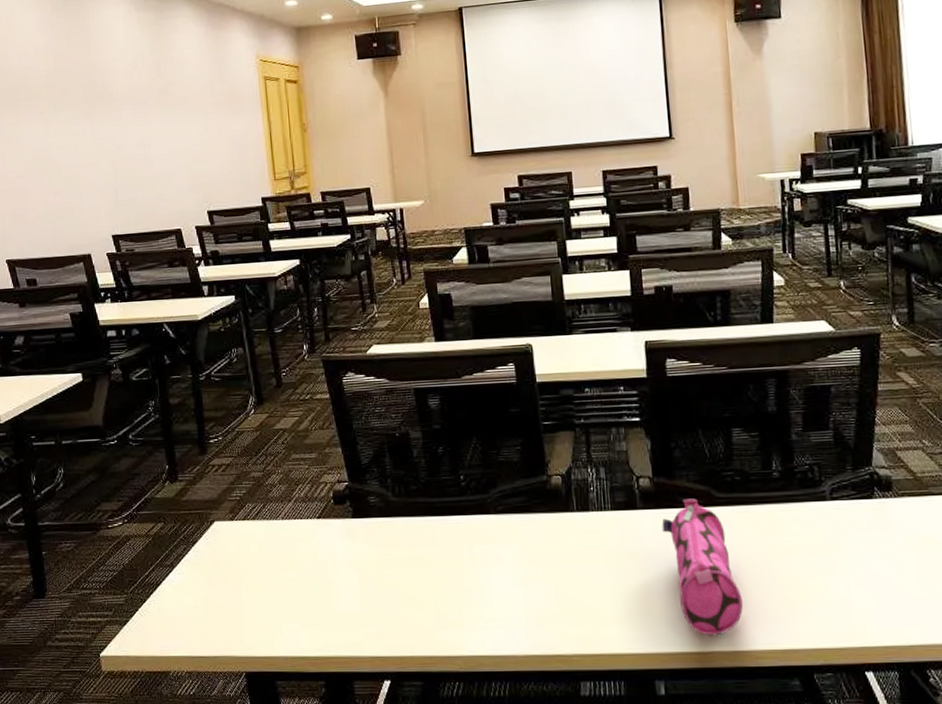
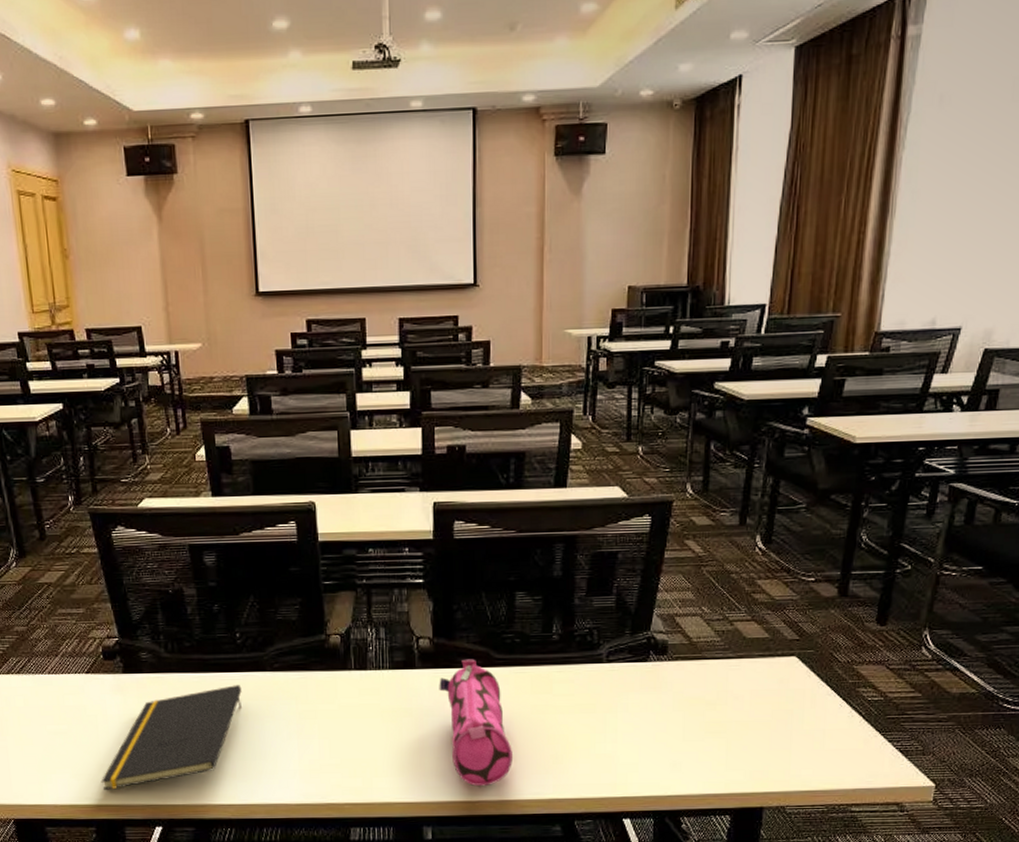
notepad: none [330,529,467,641] -> present [101,685,242,790]

